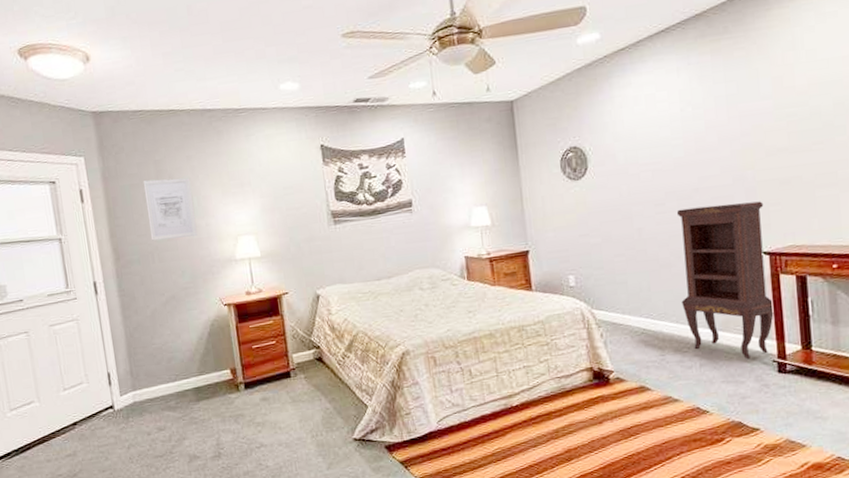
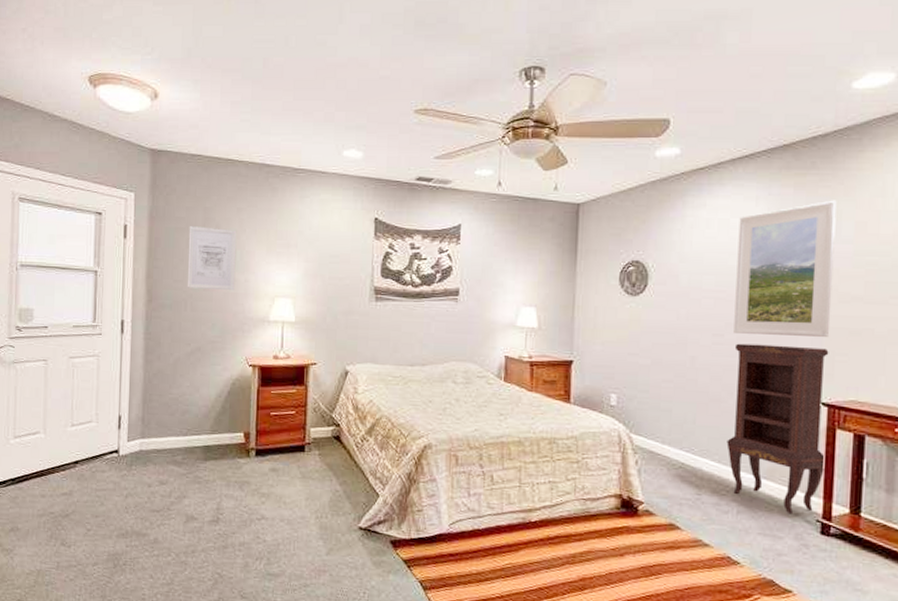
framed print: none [664,60,762,200] -> present [734,200,837,337]

